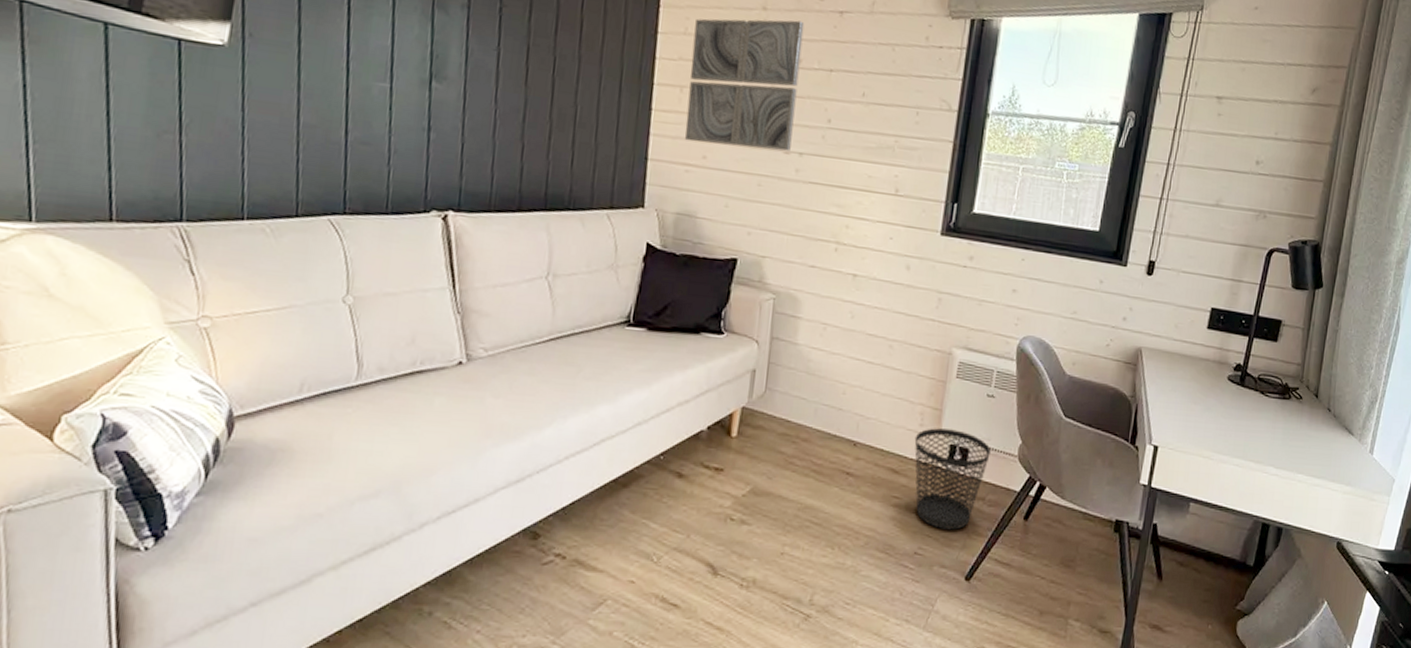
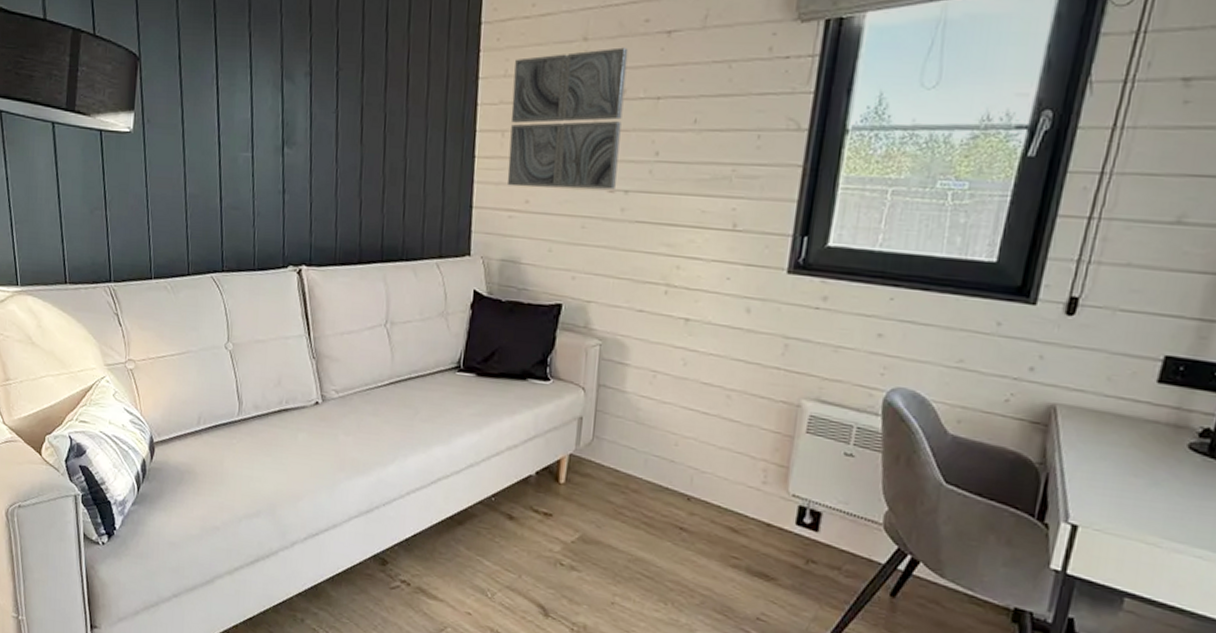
wastebasket: present [914,428,991,530] -> none [756,486,849,599]

